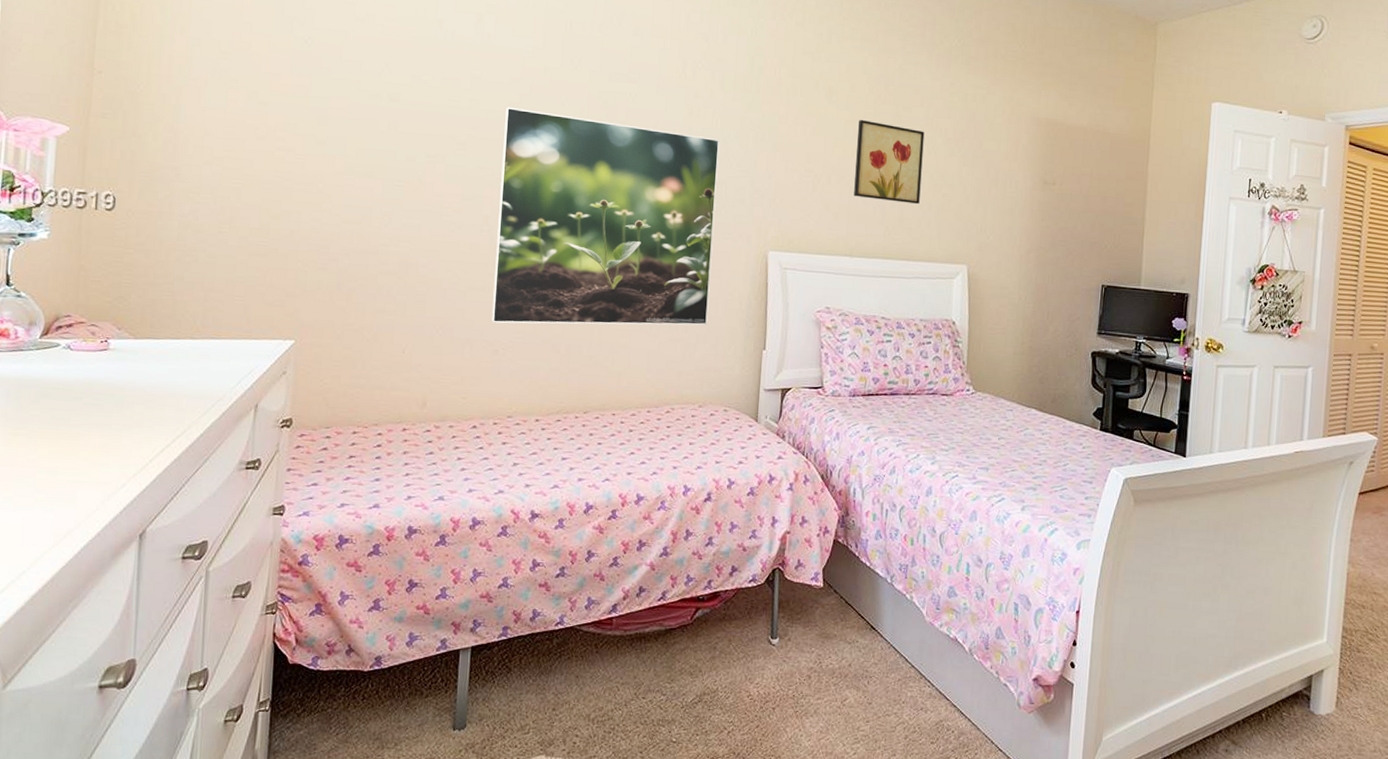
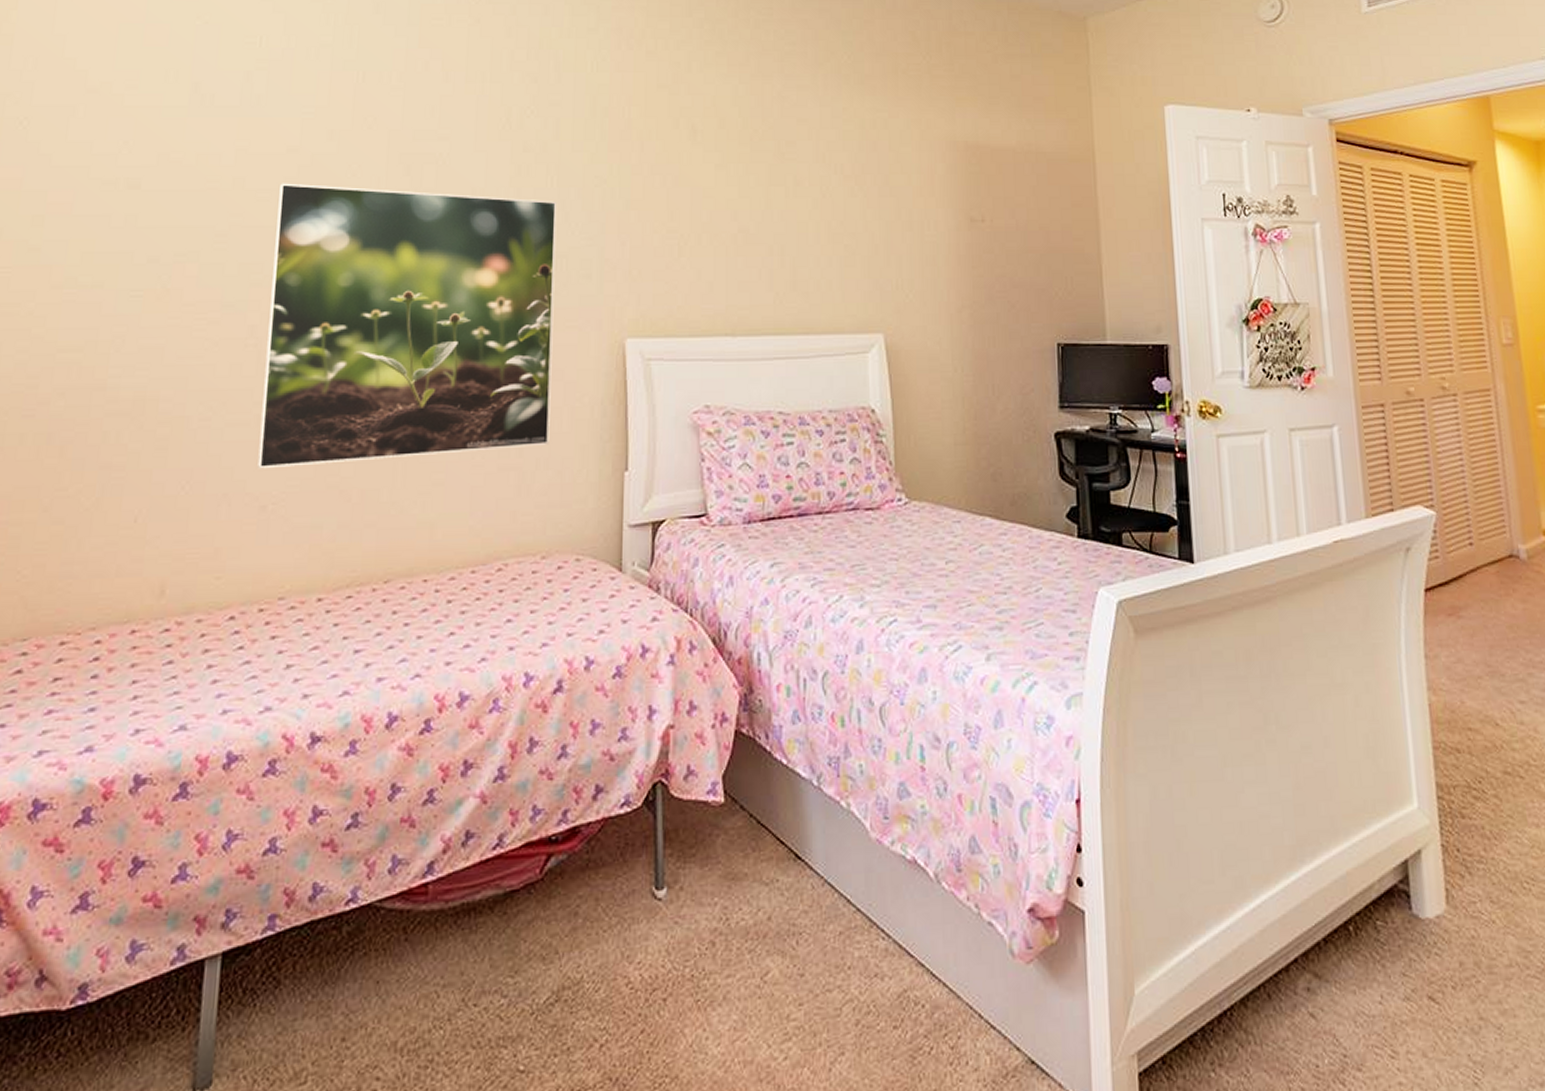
wall art: present [854,119,925,204] -> none [732,161,816,261]

